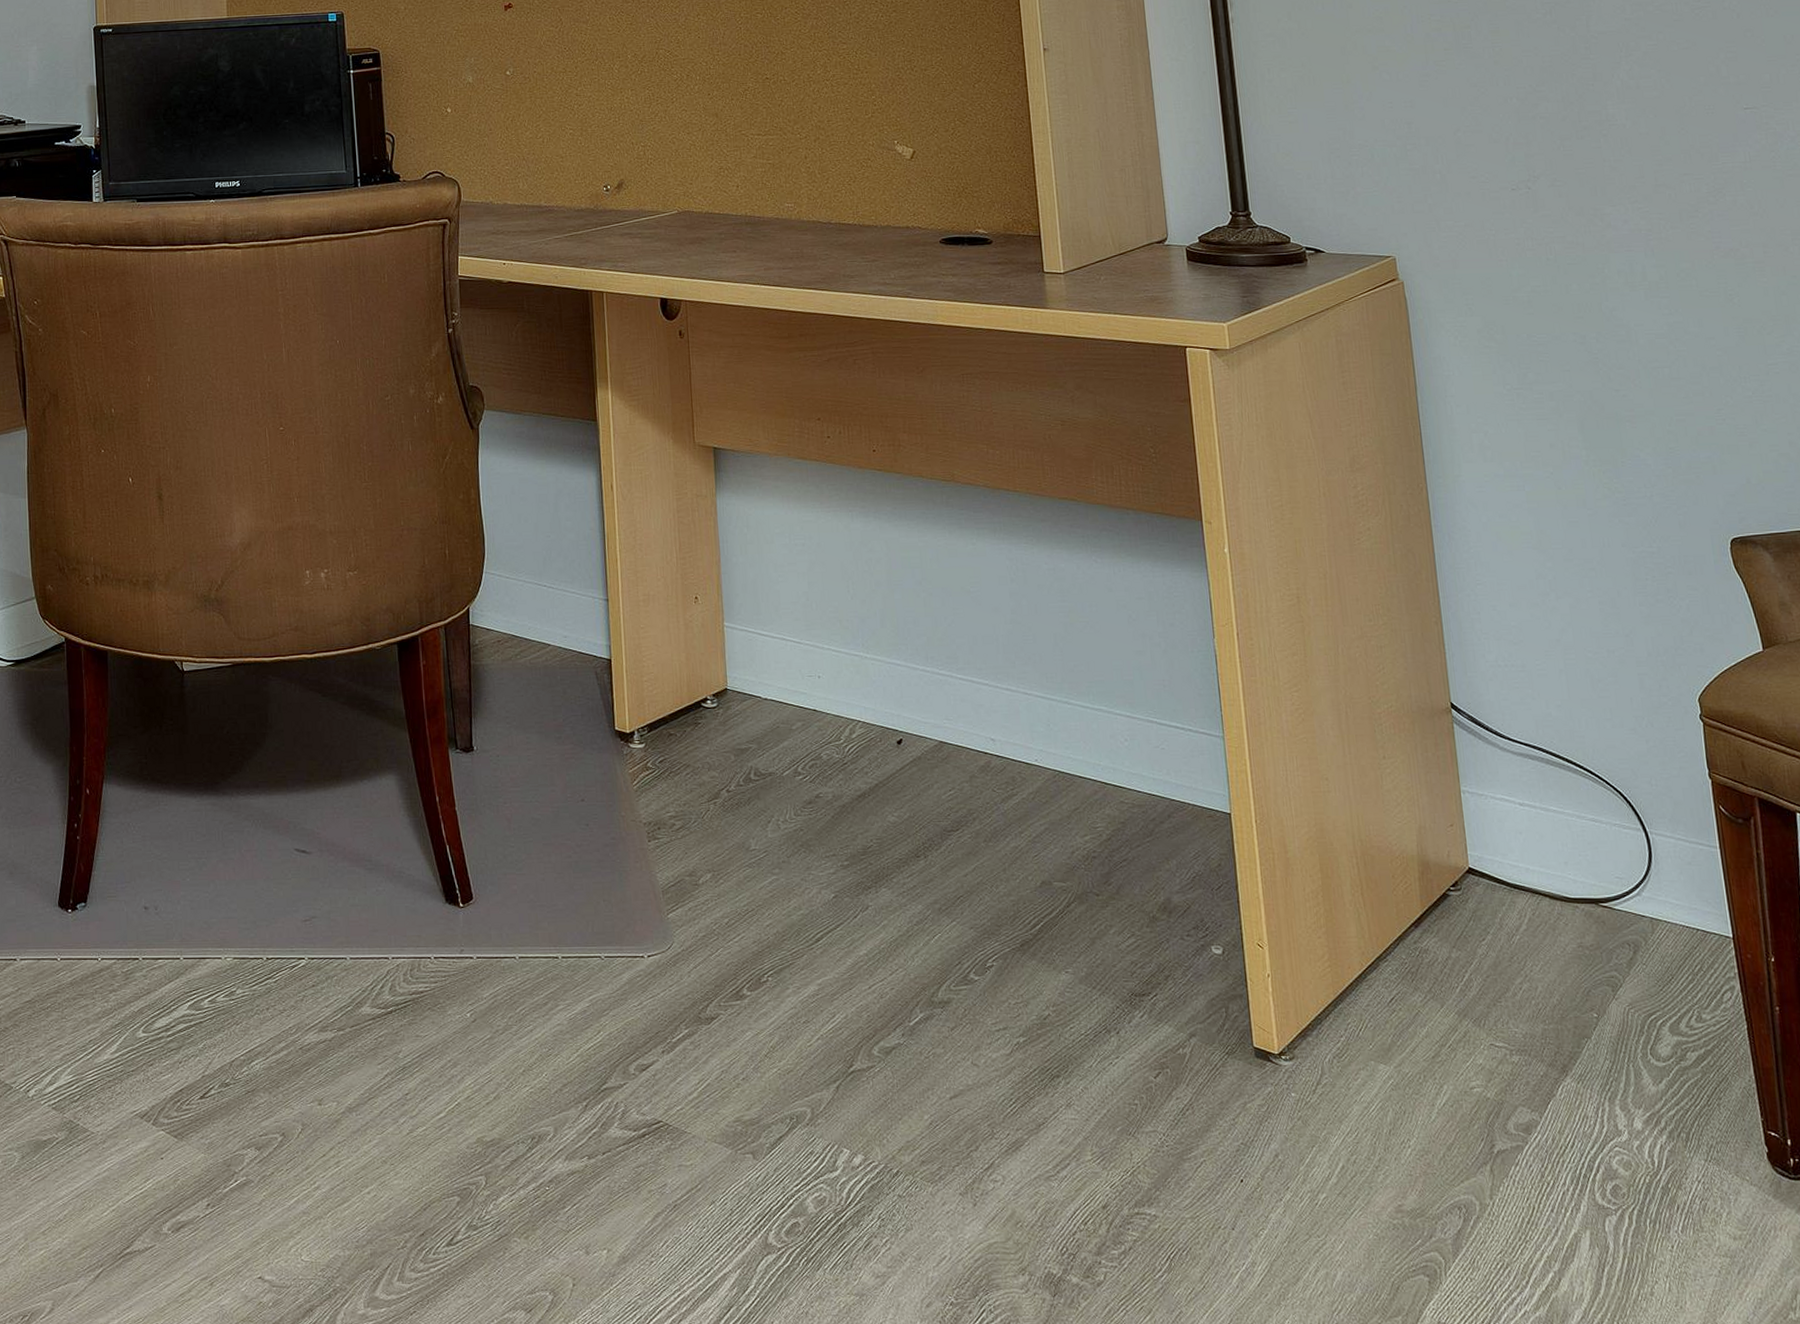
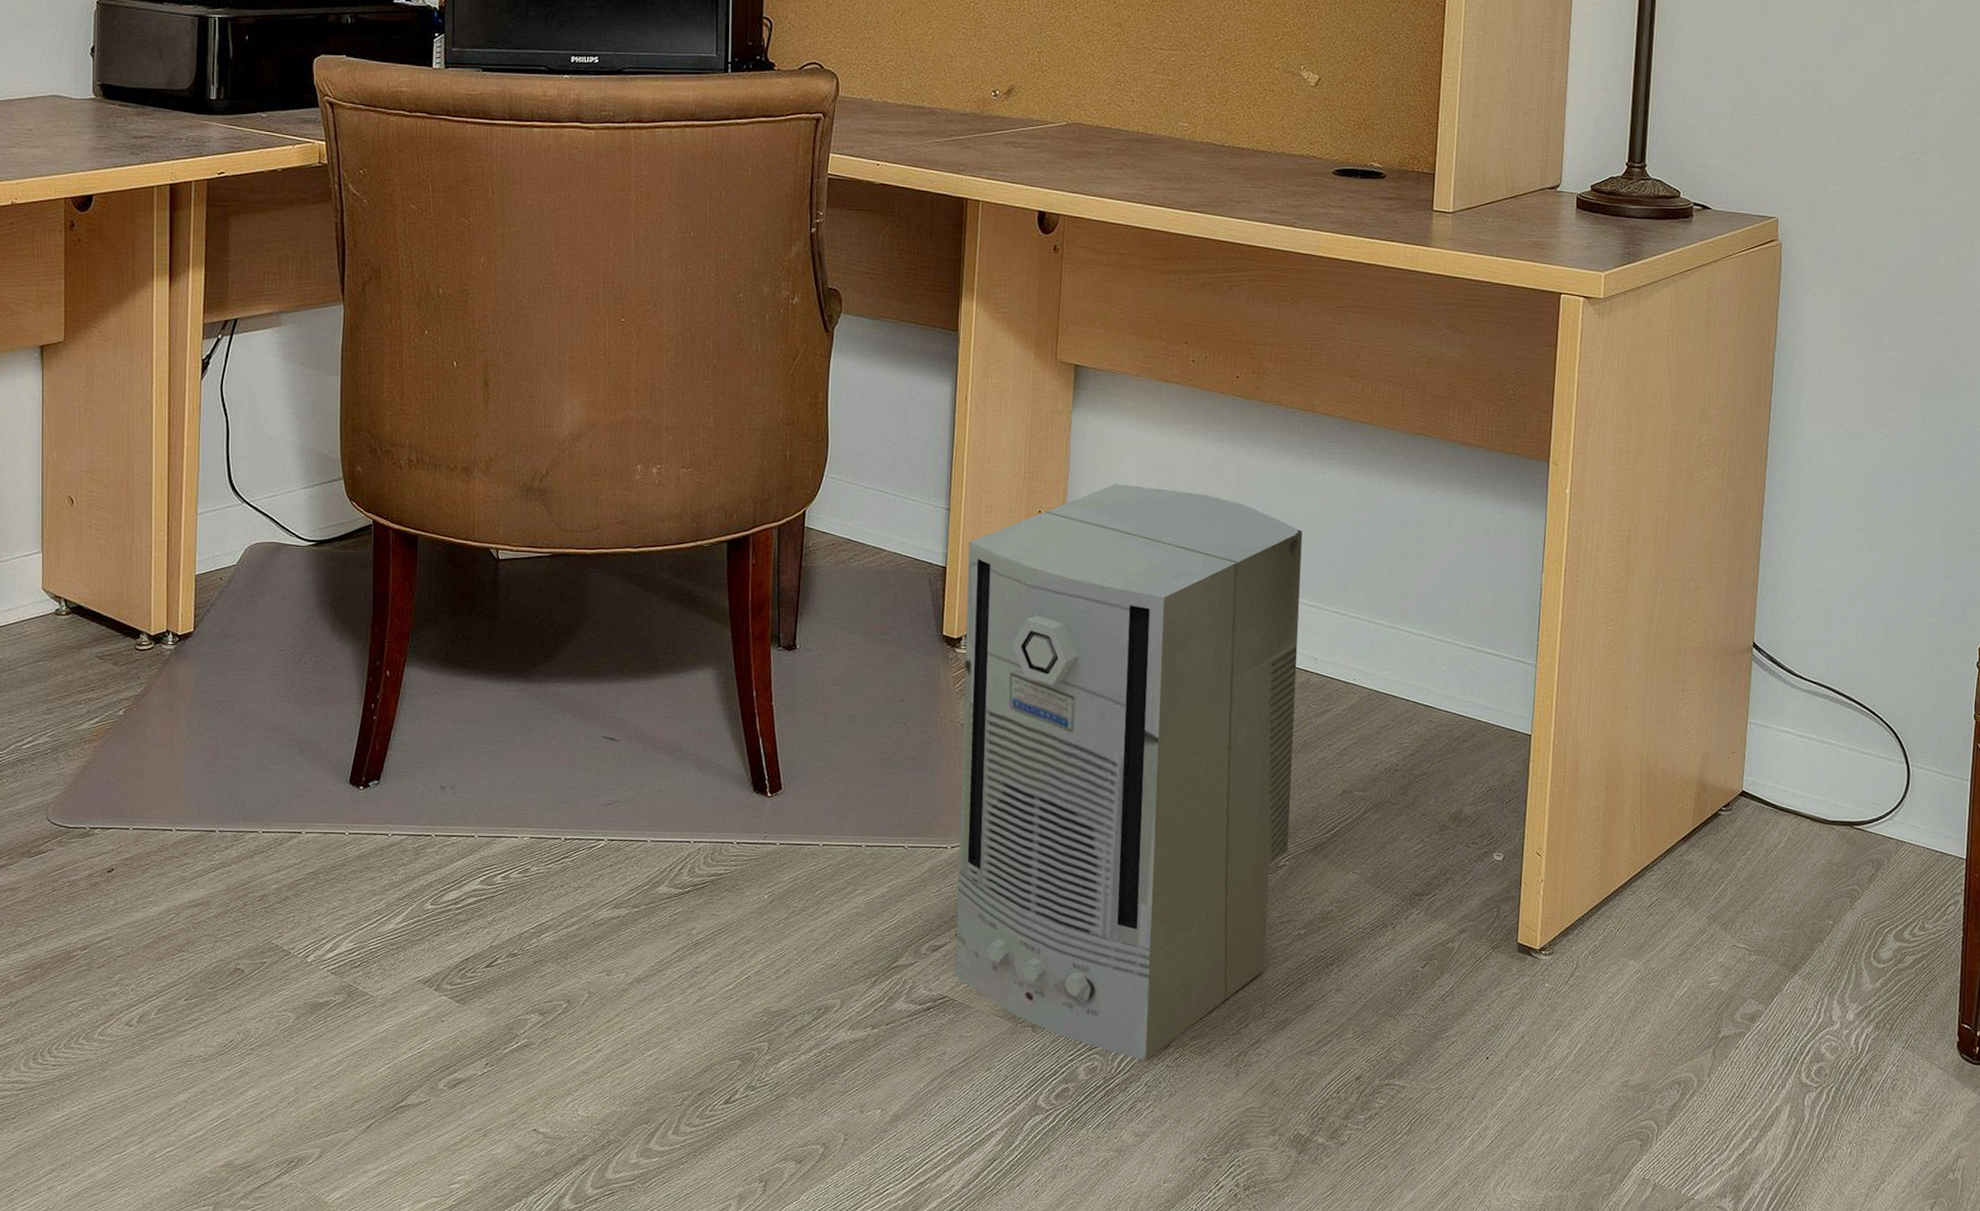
air purifier: none [631,566,994,1191] -> present [955,484,1303,1061]

